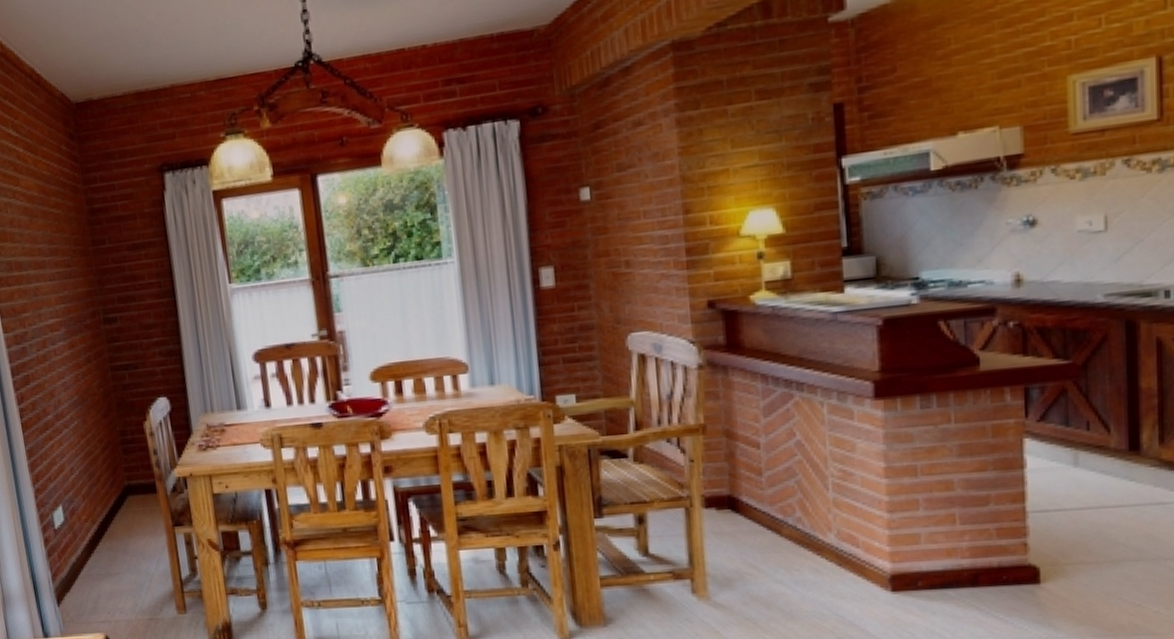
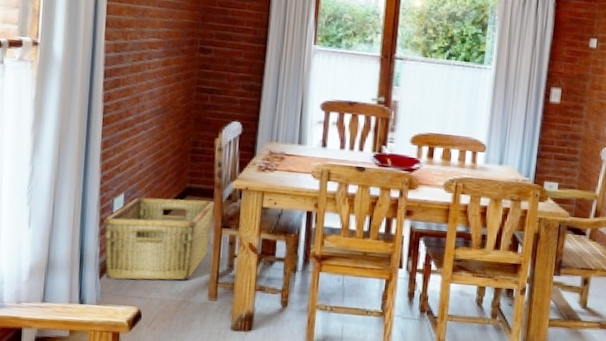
hamper: none [48,496,165,605] -> present [104,197,215,280]

